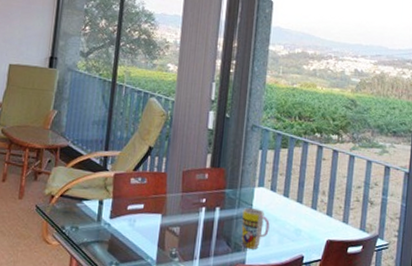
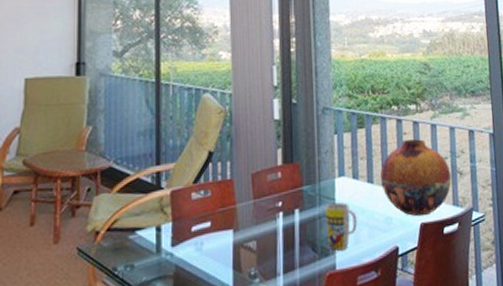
vase: none [296,165,362,234] -> present [380,139,452,217]

